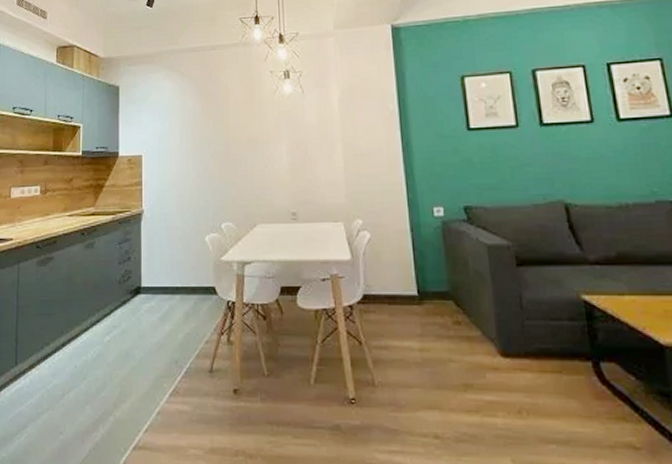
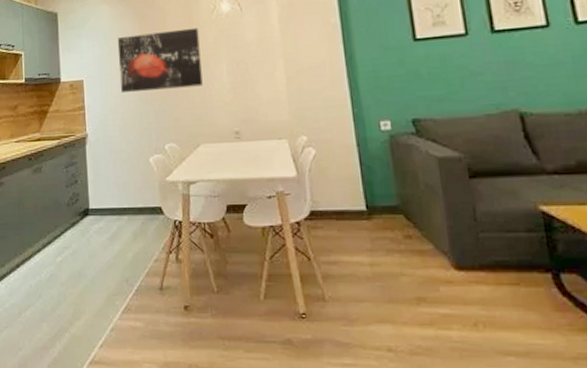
wall art: none [178,107,262,170] -> present [117,27,203,94]

